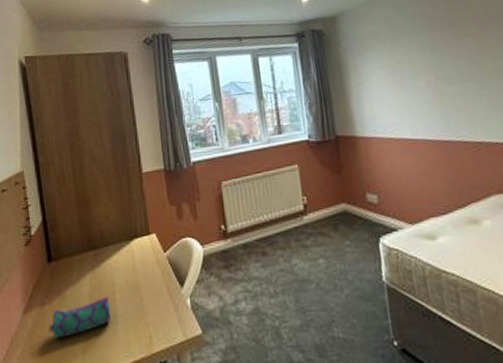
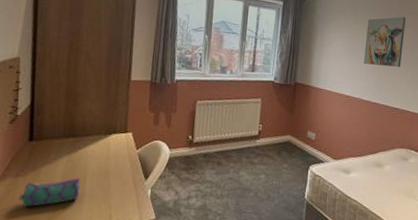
wall art: none [410,24,471,94] -> present [364,16,407,67]

